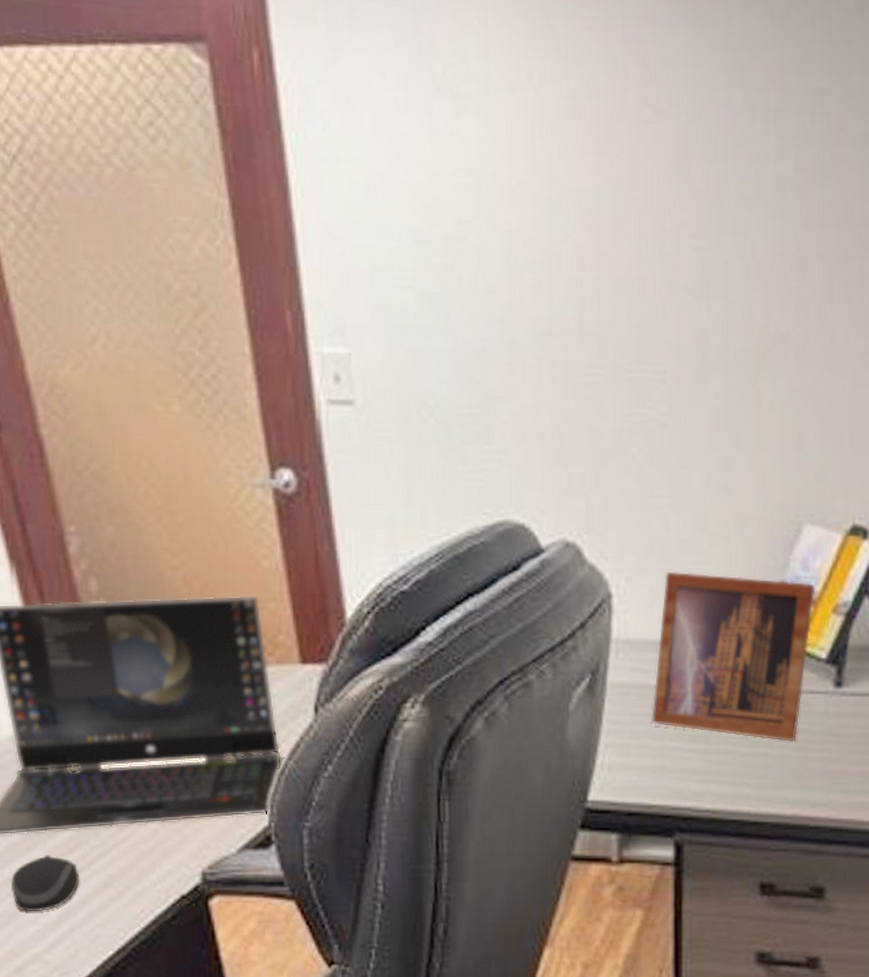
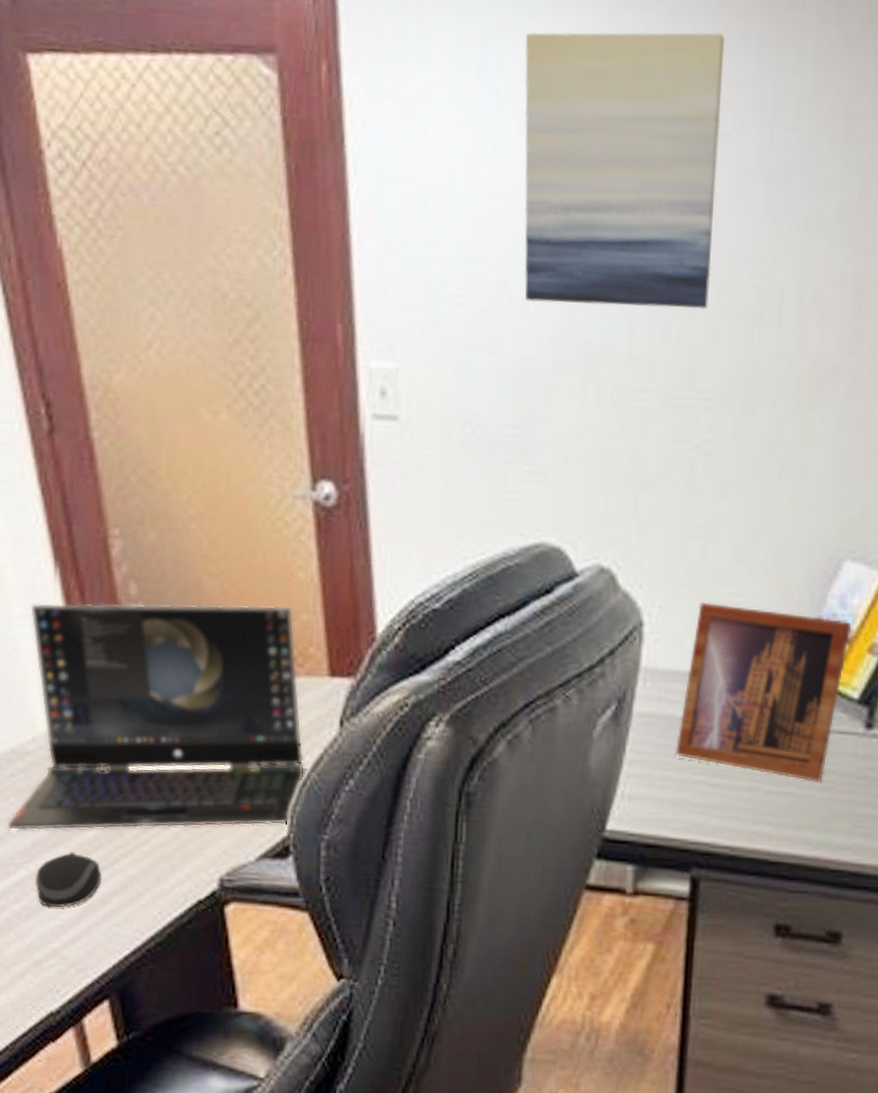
wall art: none [457,12,656,284] -> present [524,32,725,310]

